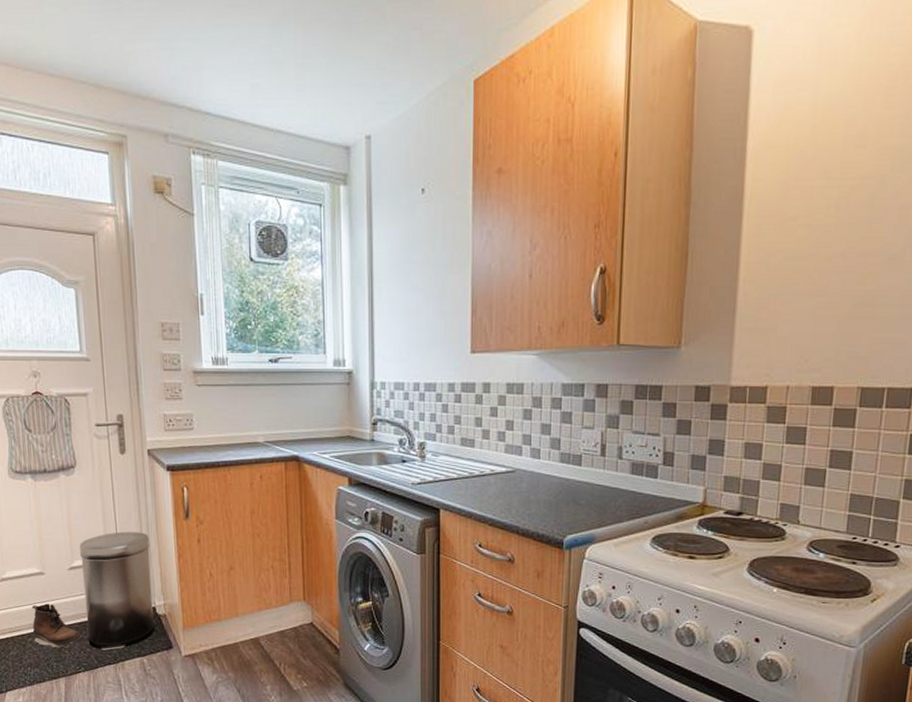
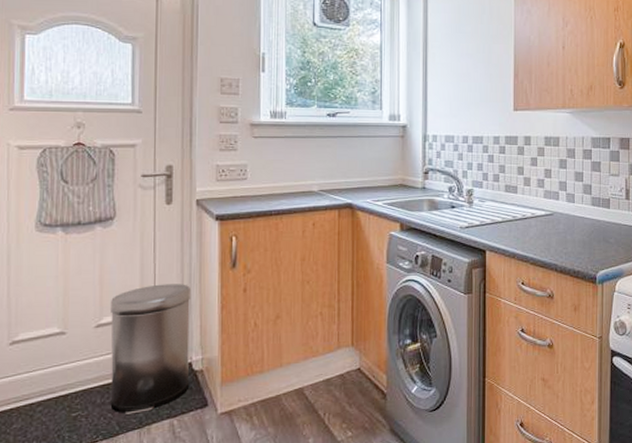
boot: present [31,603,81,647] -> none [43,366,102,416]

